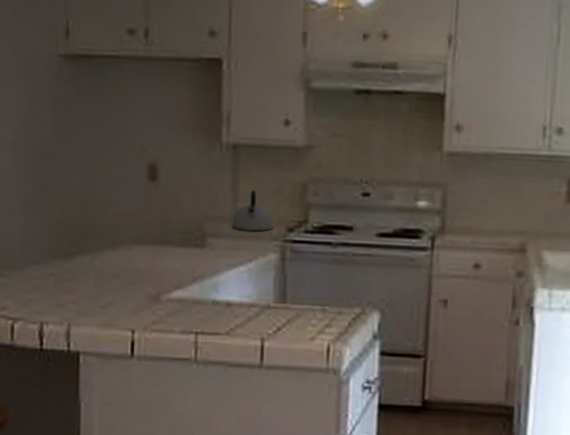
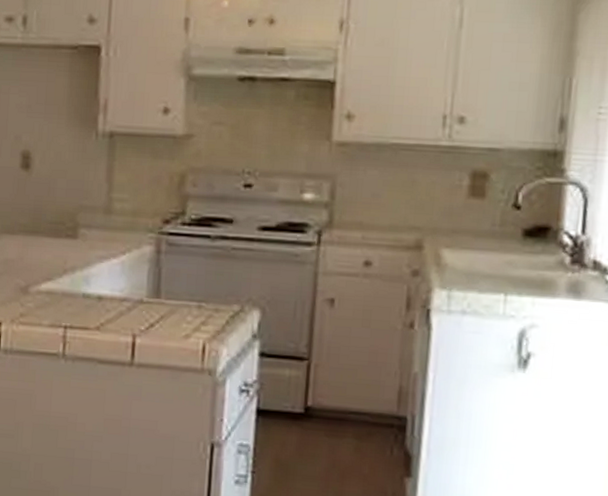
kettle: present [232,190,274,232] -> none [105,179,150,223]

